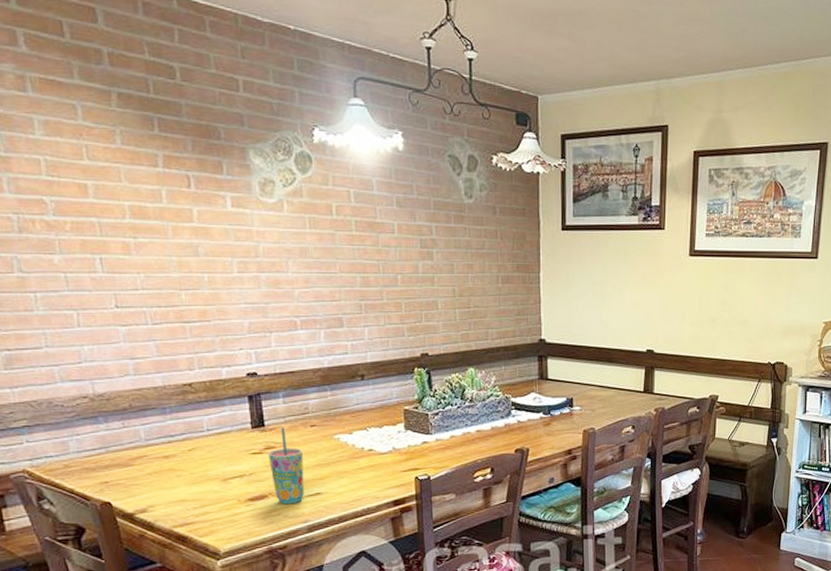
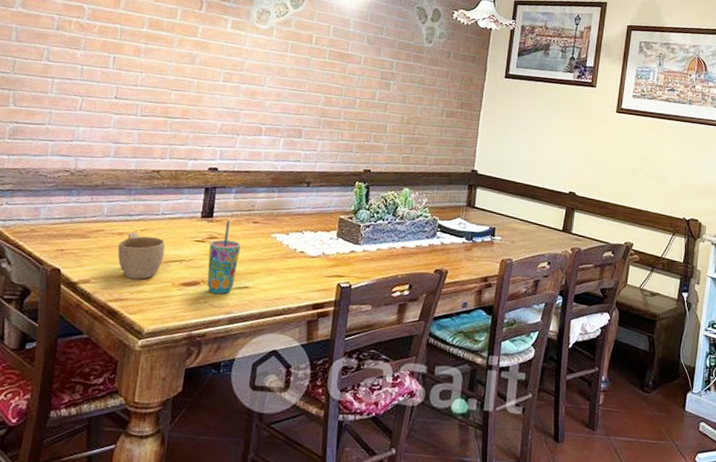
cup: none [167,453,222,502] -> present [117,231,166,280]

